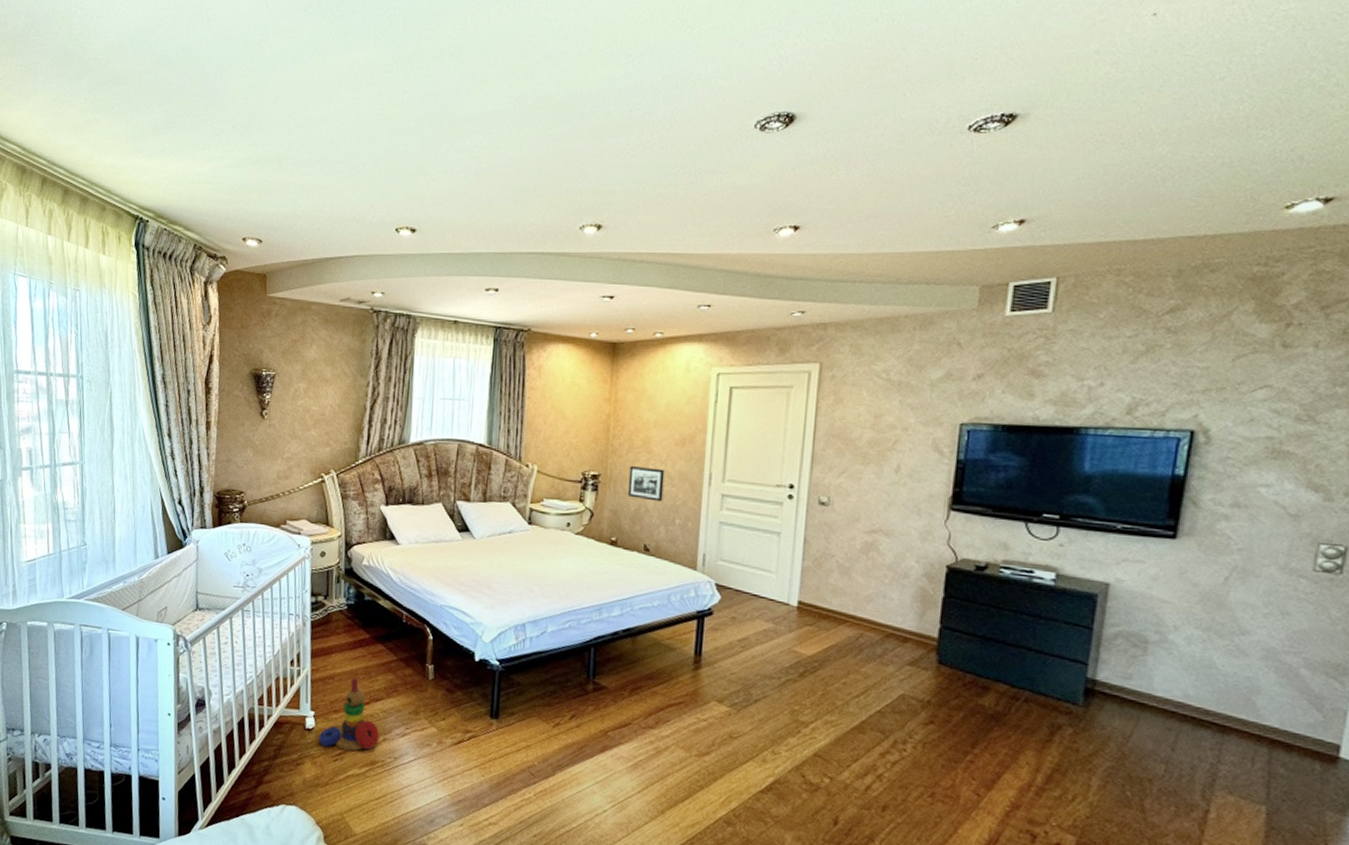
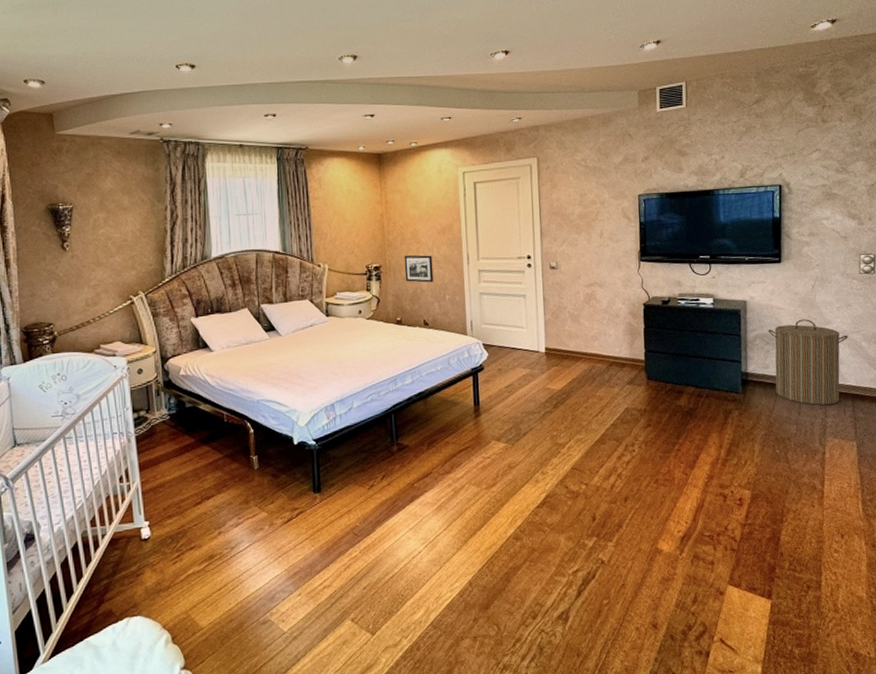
stacking toy: present [318,676,380,752] -> none [156,480,215,553]
laundry hamper: none [1138,621,1278,748] -> present [768,319,848,406]

